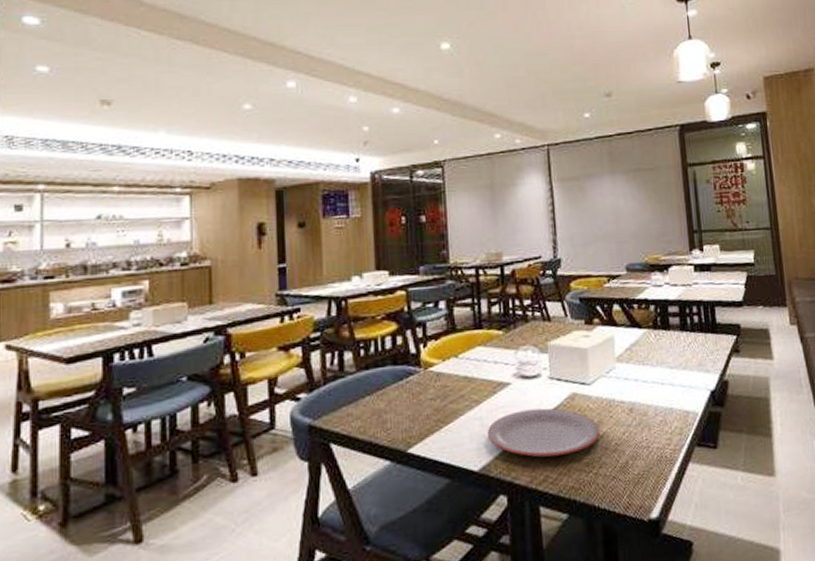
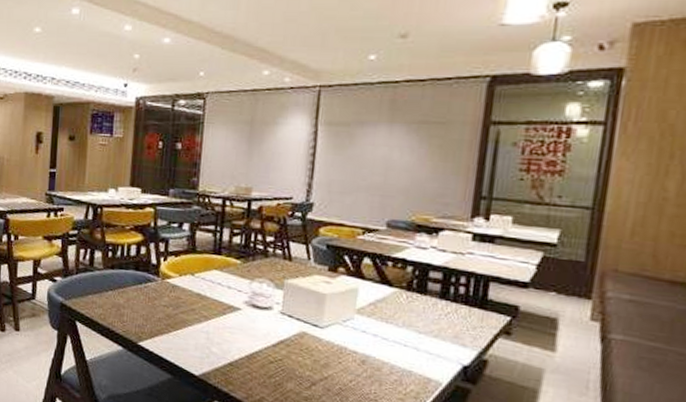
plate: present [486,408,600,458] -> none [211,334,325,385]

